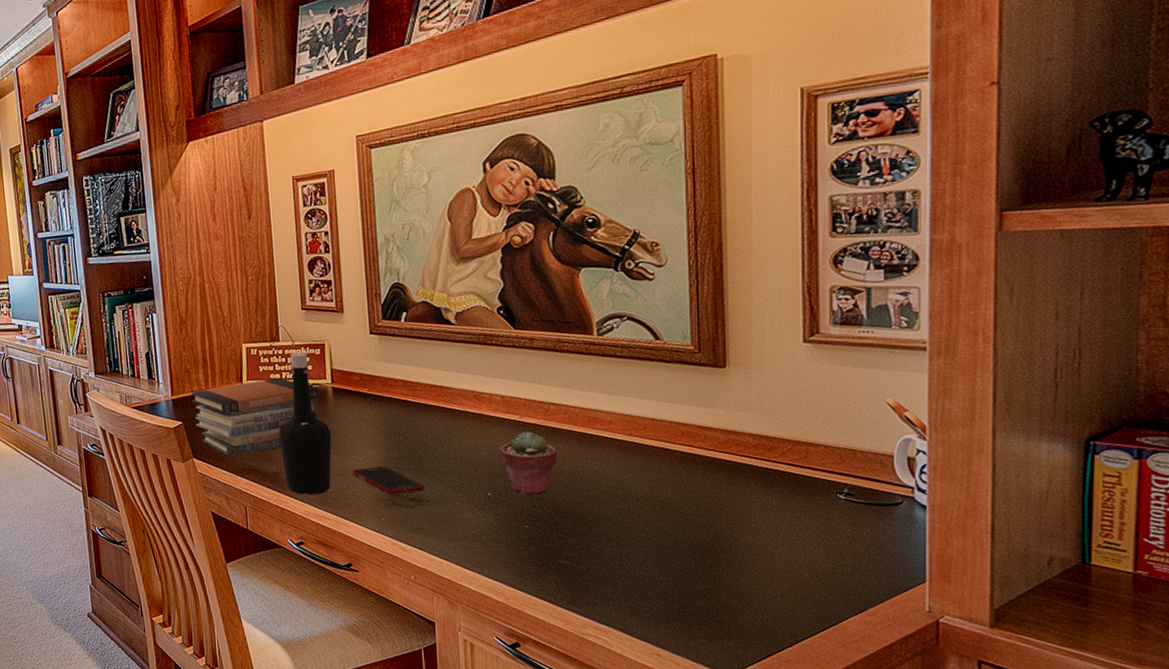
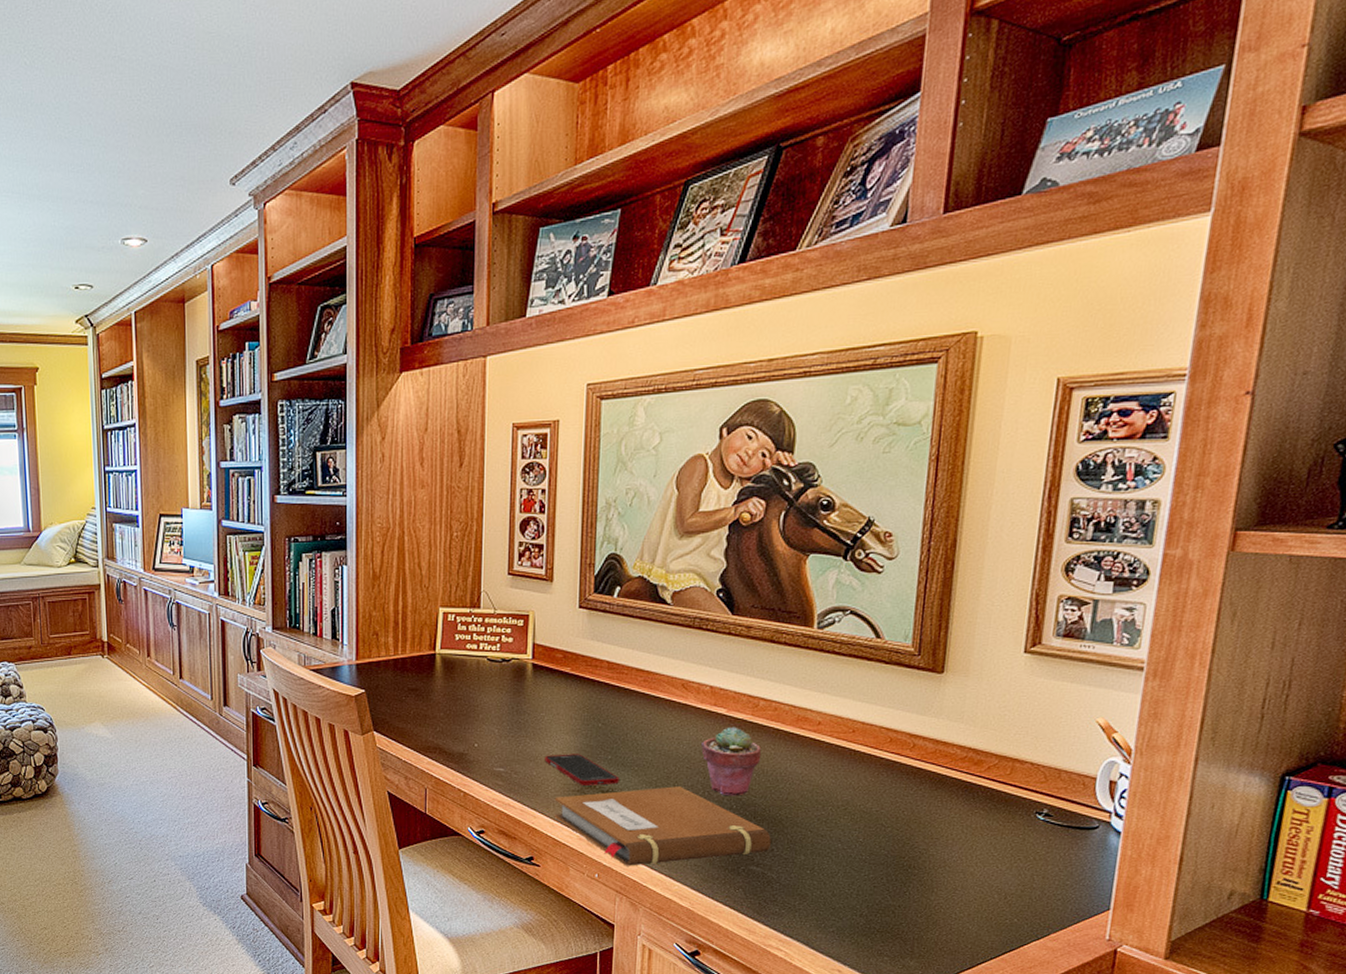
book stack: present [190,378,320,456] -> none [377,649,518,732]
bottle: present [278,353,332,495] -> none [468,623,526,781]
notebook: none [366,490,577,567] -> present [554,786,771,866]

